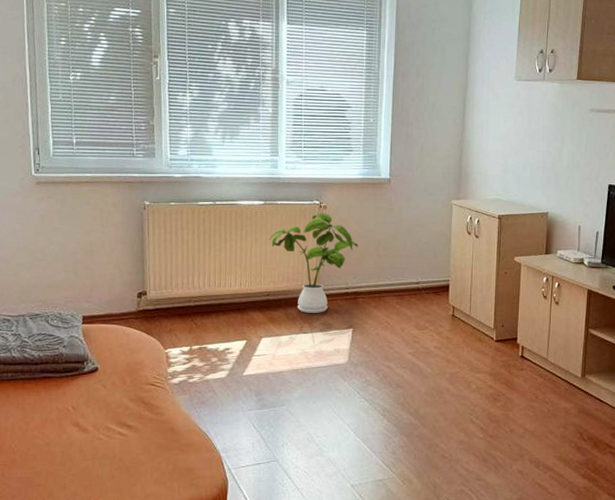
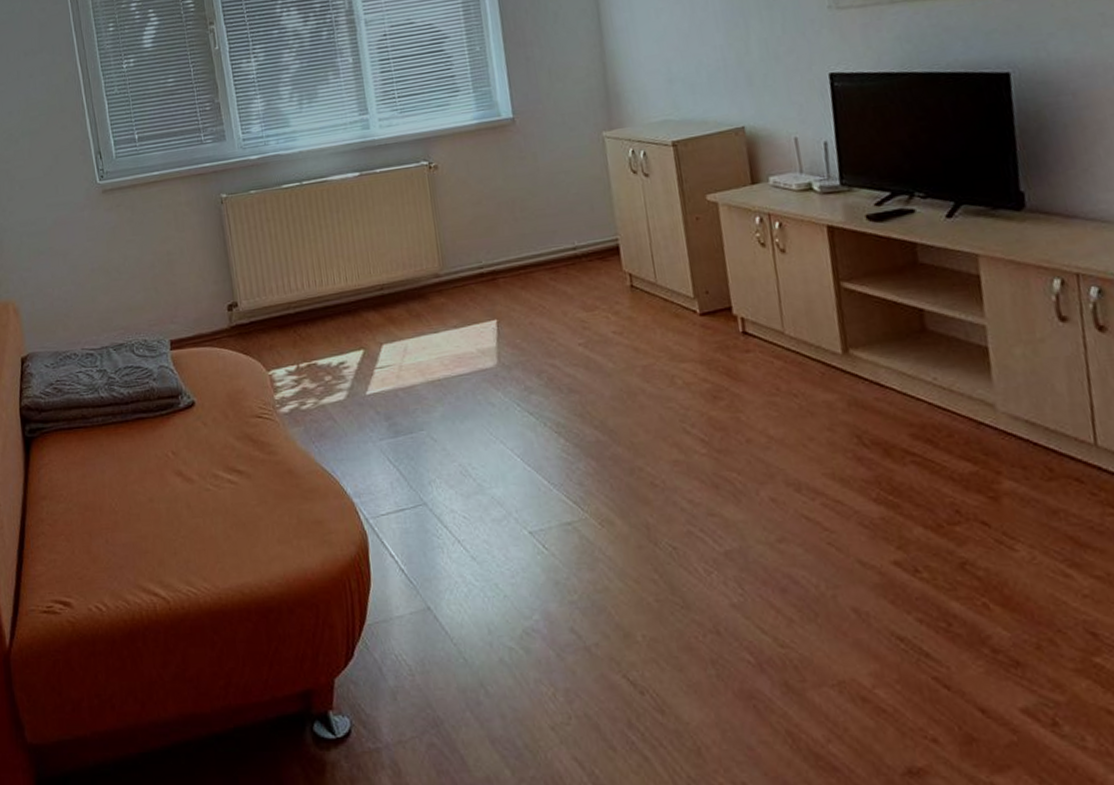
house plant: present [268,212,358,313] -> none [371,175,487,306]

